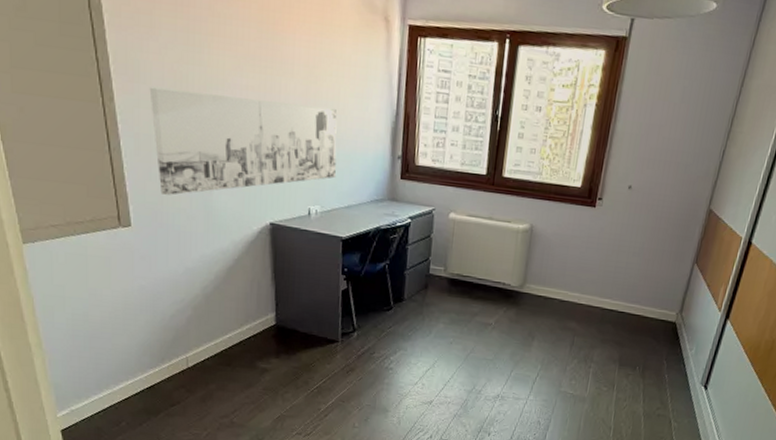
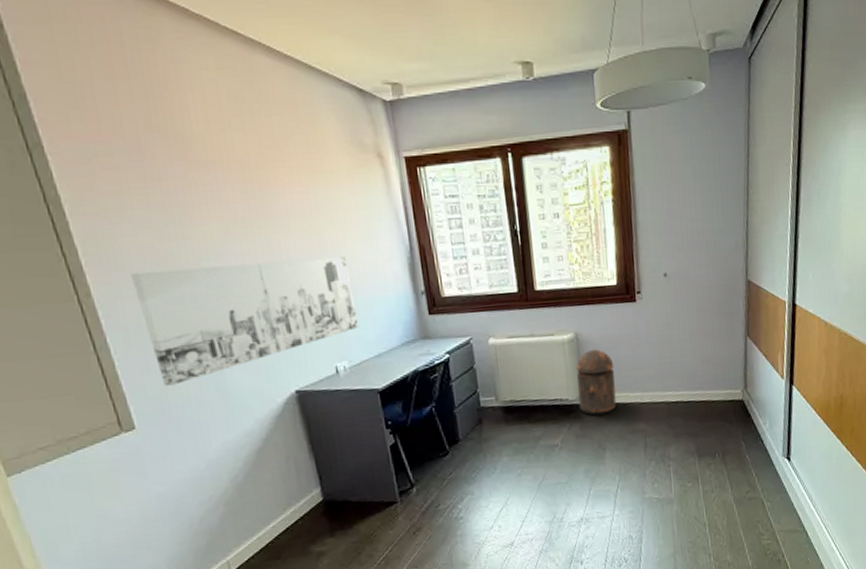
trash can: none [519,243,561,306] -> present [576,349,617,416]

